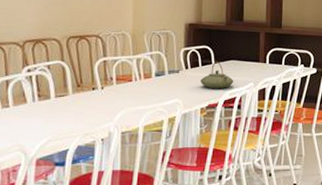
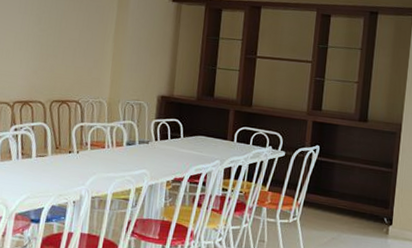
teapot: present [199,61,234,88] -> none [167,135,201,164]

